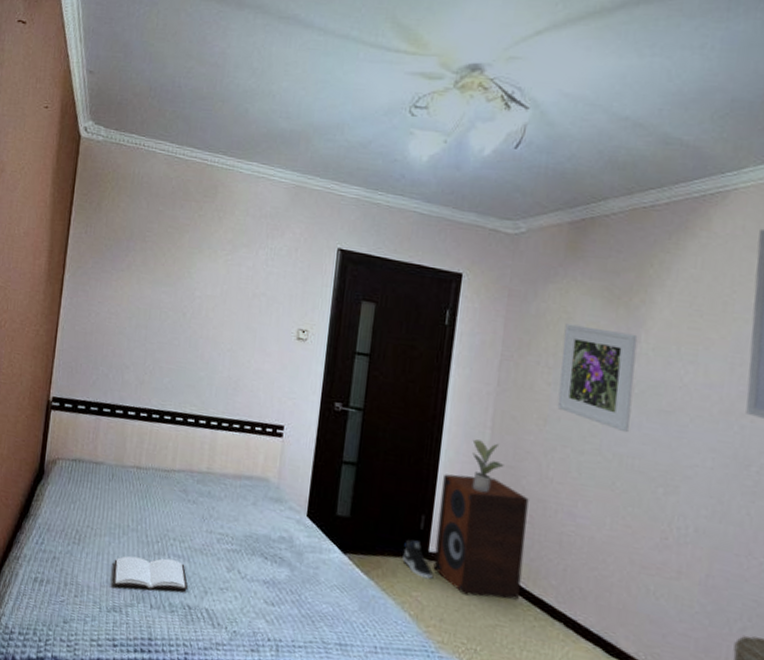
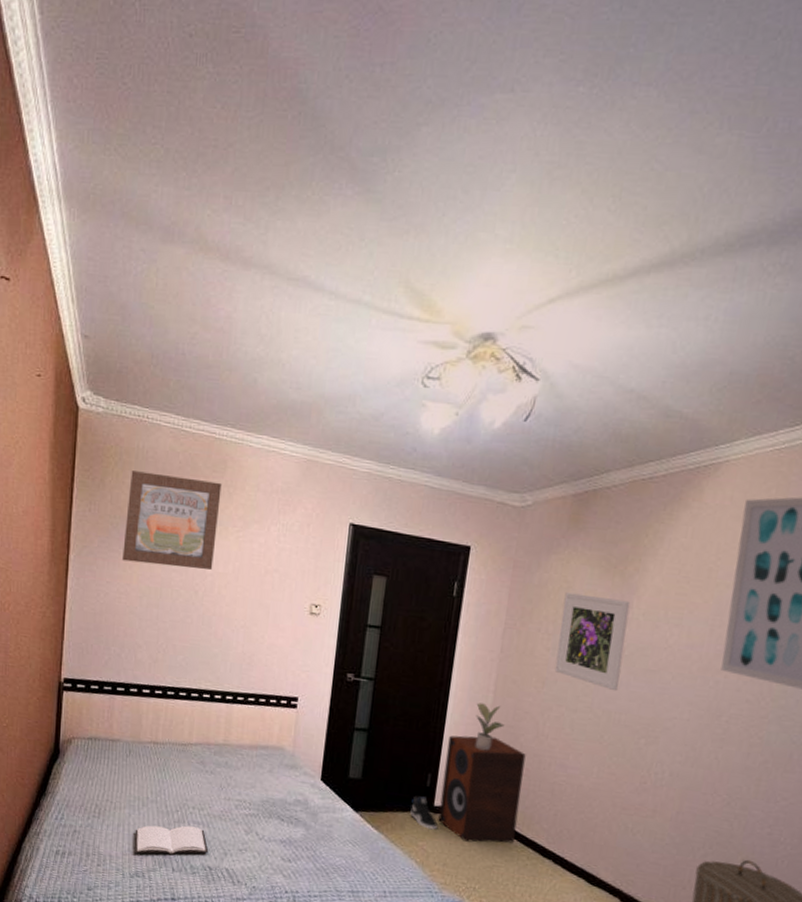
wall art: none [114,195,212,292] -> present [122,470,222,570]

